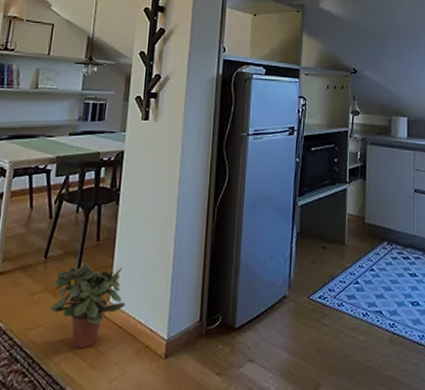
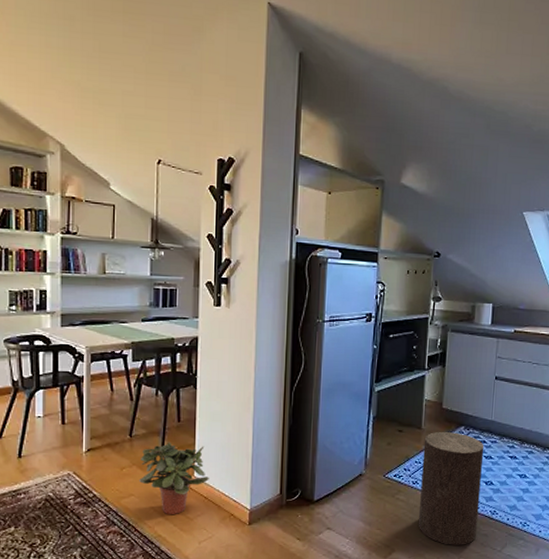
stool: none [344,247,408,377] -> present [418,431,485,545]

